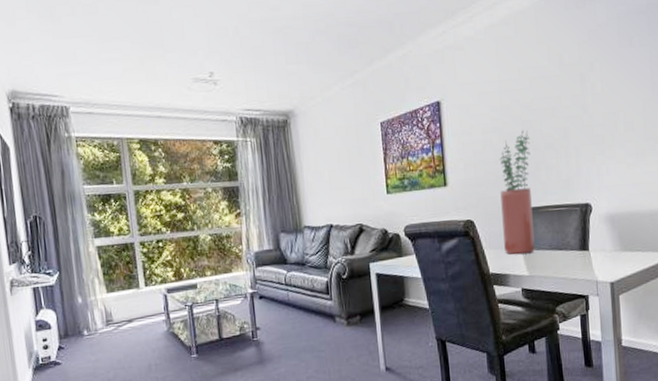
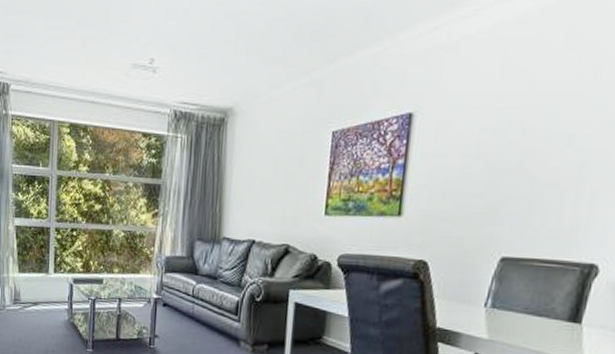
vase: present [499,130,535,254] -> none [461,160,527,313]

